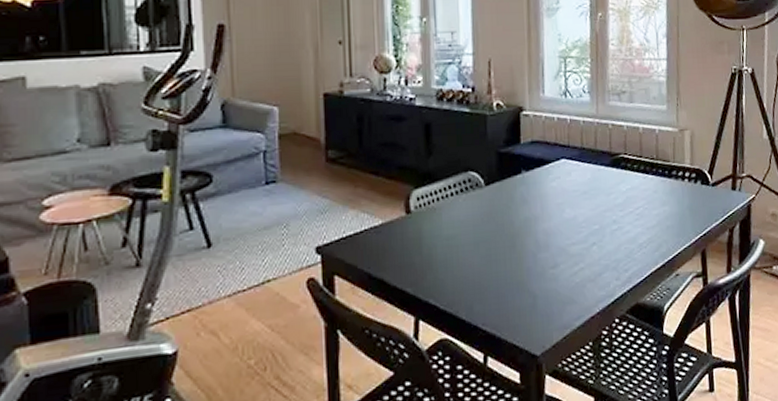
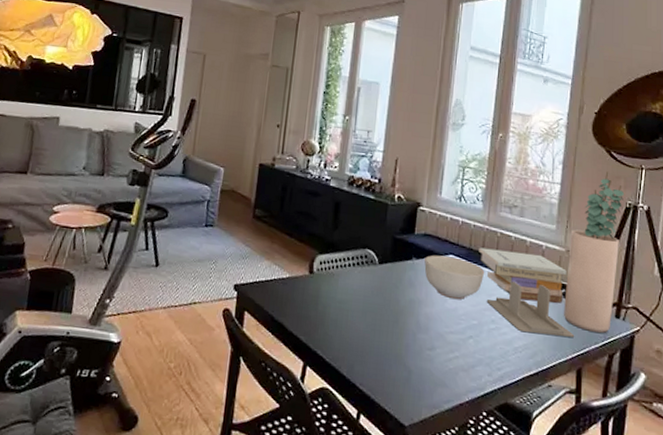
bowl: none [535,161,601,208] -> present [424,255,485,300]
books: none [591,140,682,192] -> present [479,247,567,303]
napkin holder: none [605,172,695,226] -> present [486,281,574,337]
vase: none [682,38,729,210] -> present [564,171,625,334]

